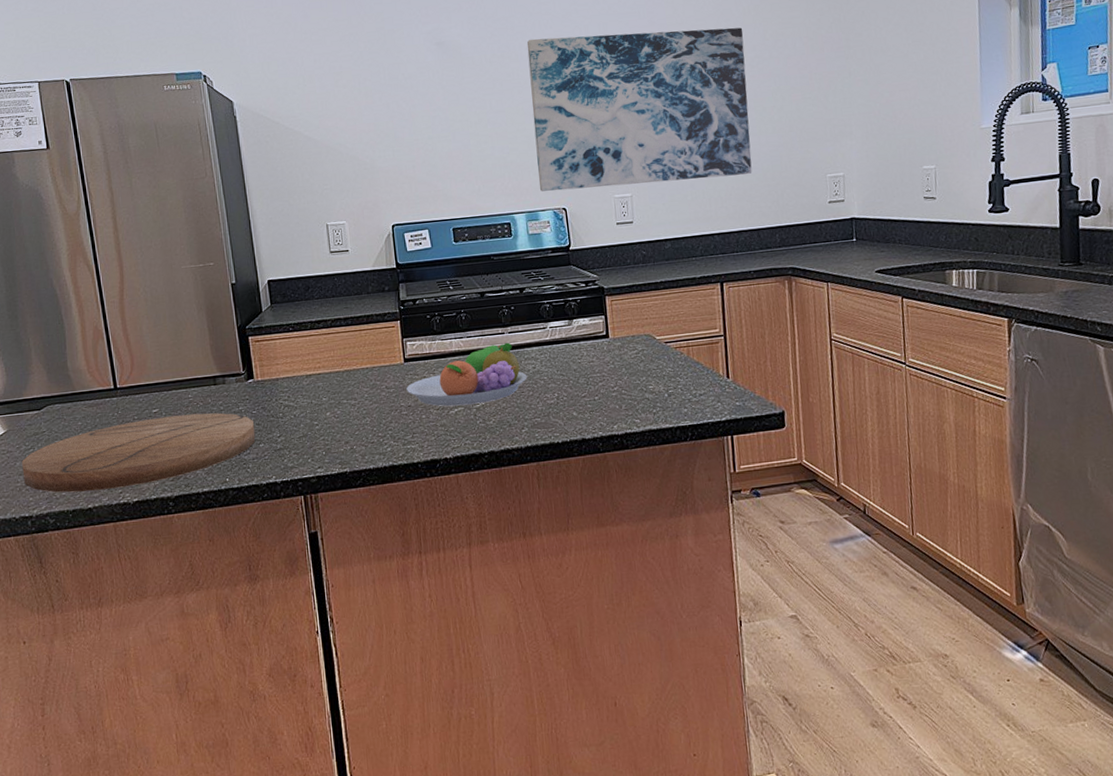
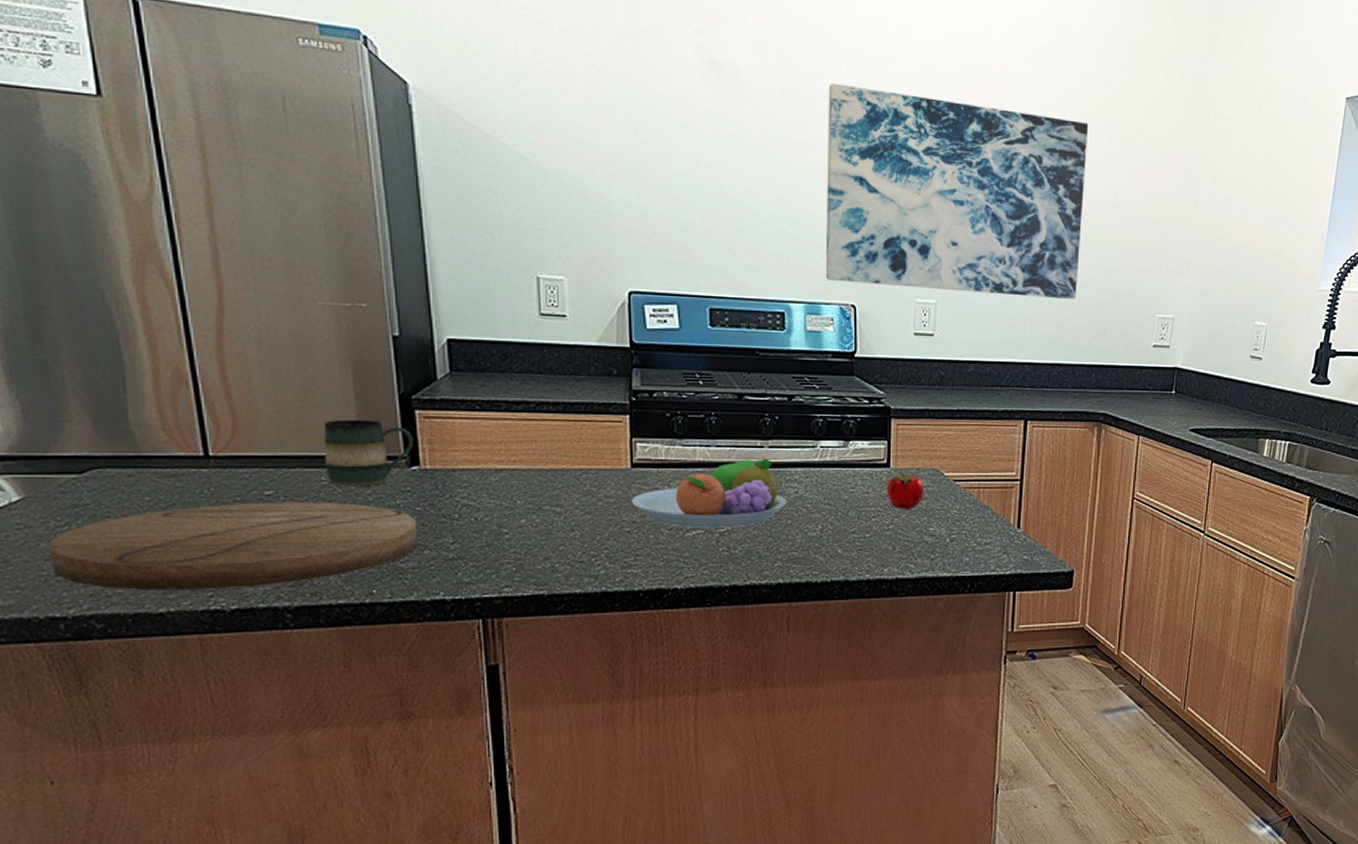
mug: none [189,348,249,401] -> present [323,419,414,487]
apple: none [607,339,641,372] -> present [886,471,924,509]

